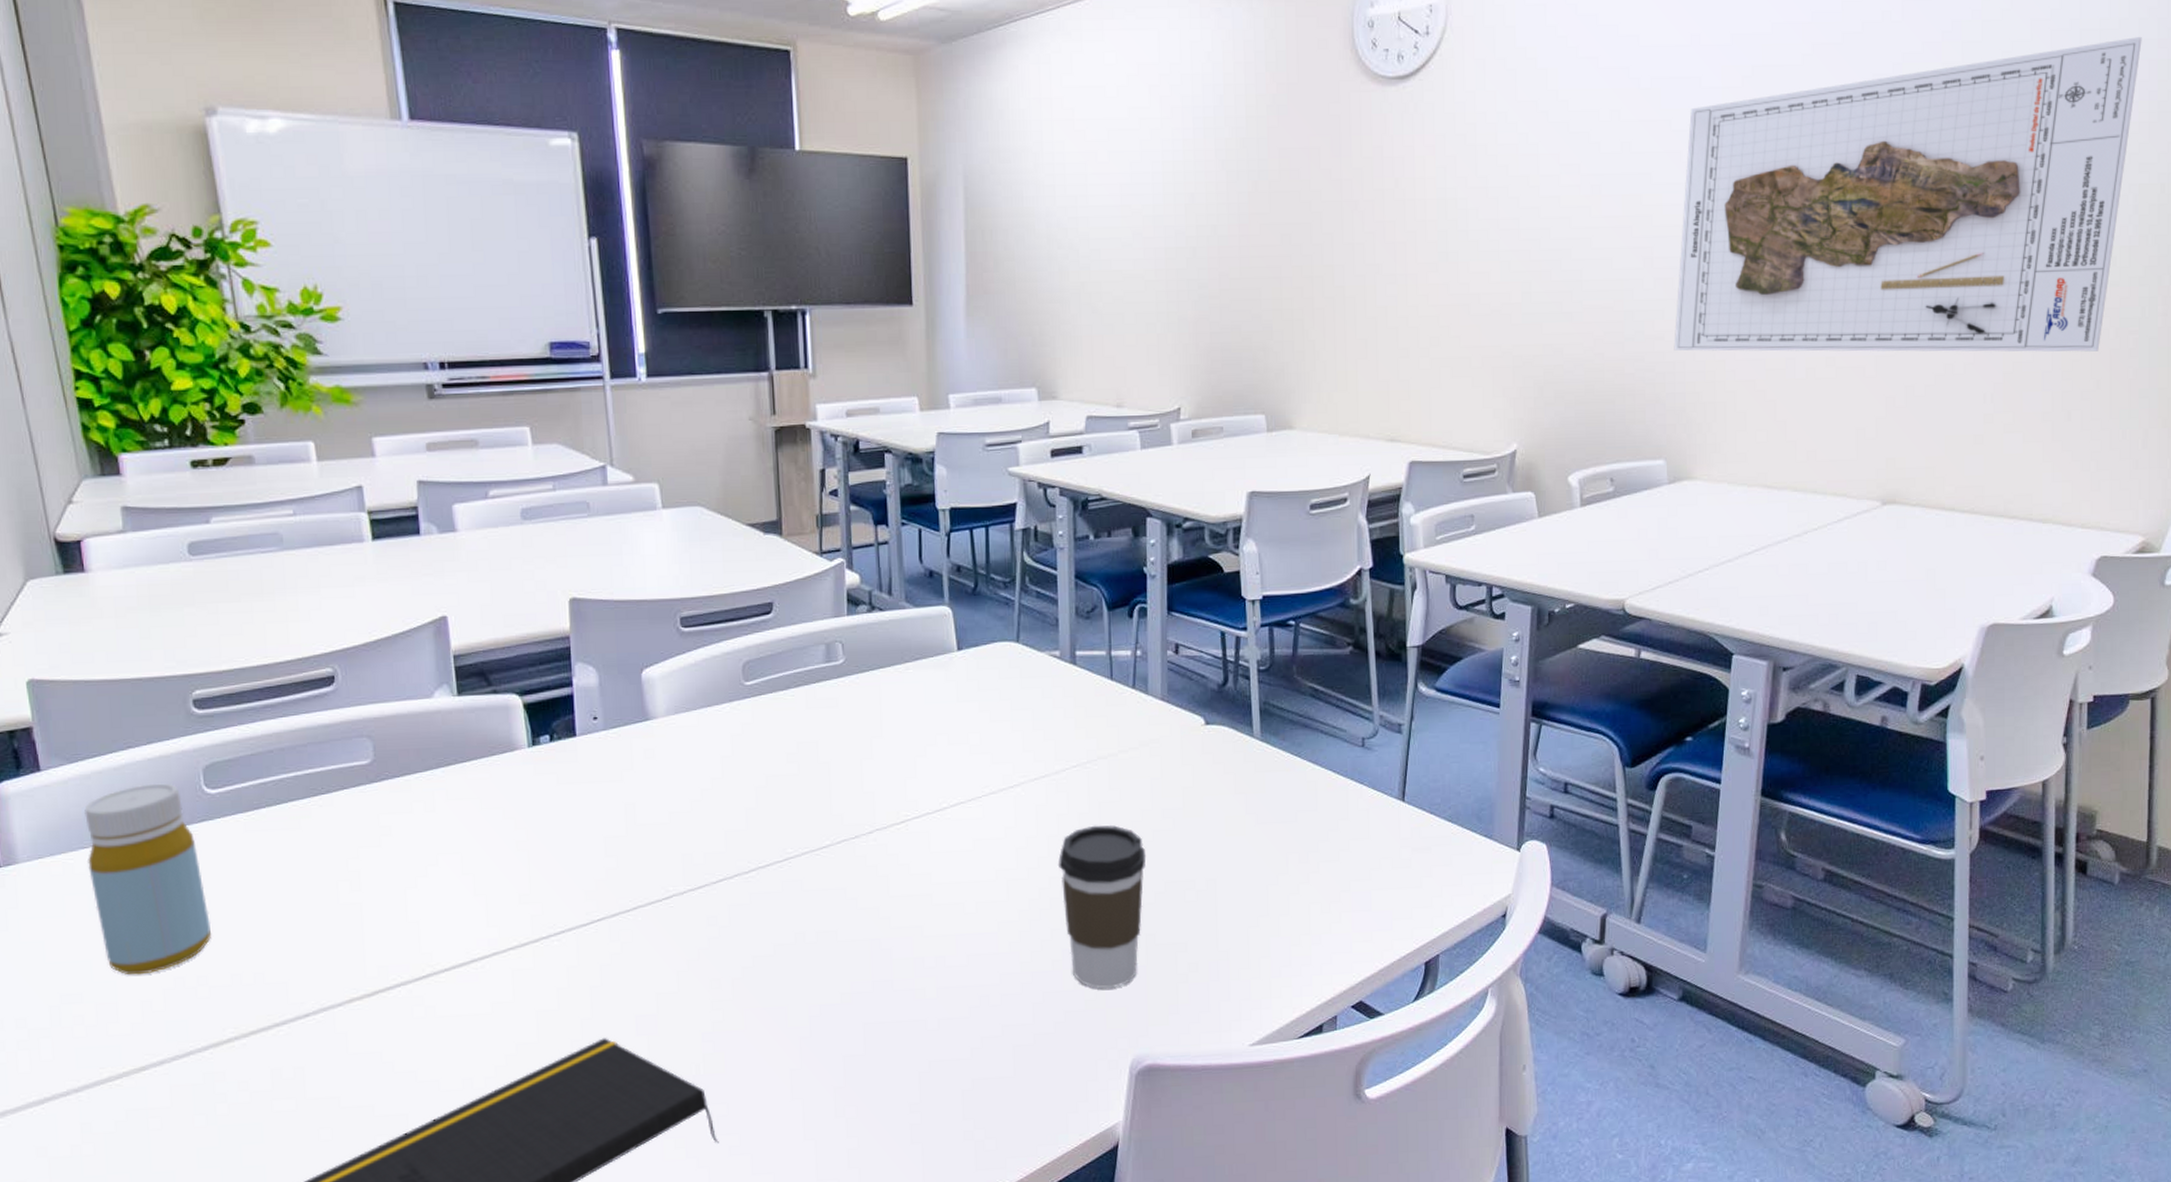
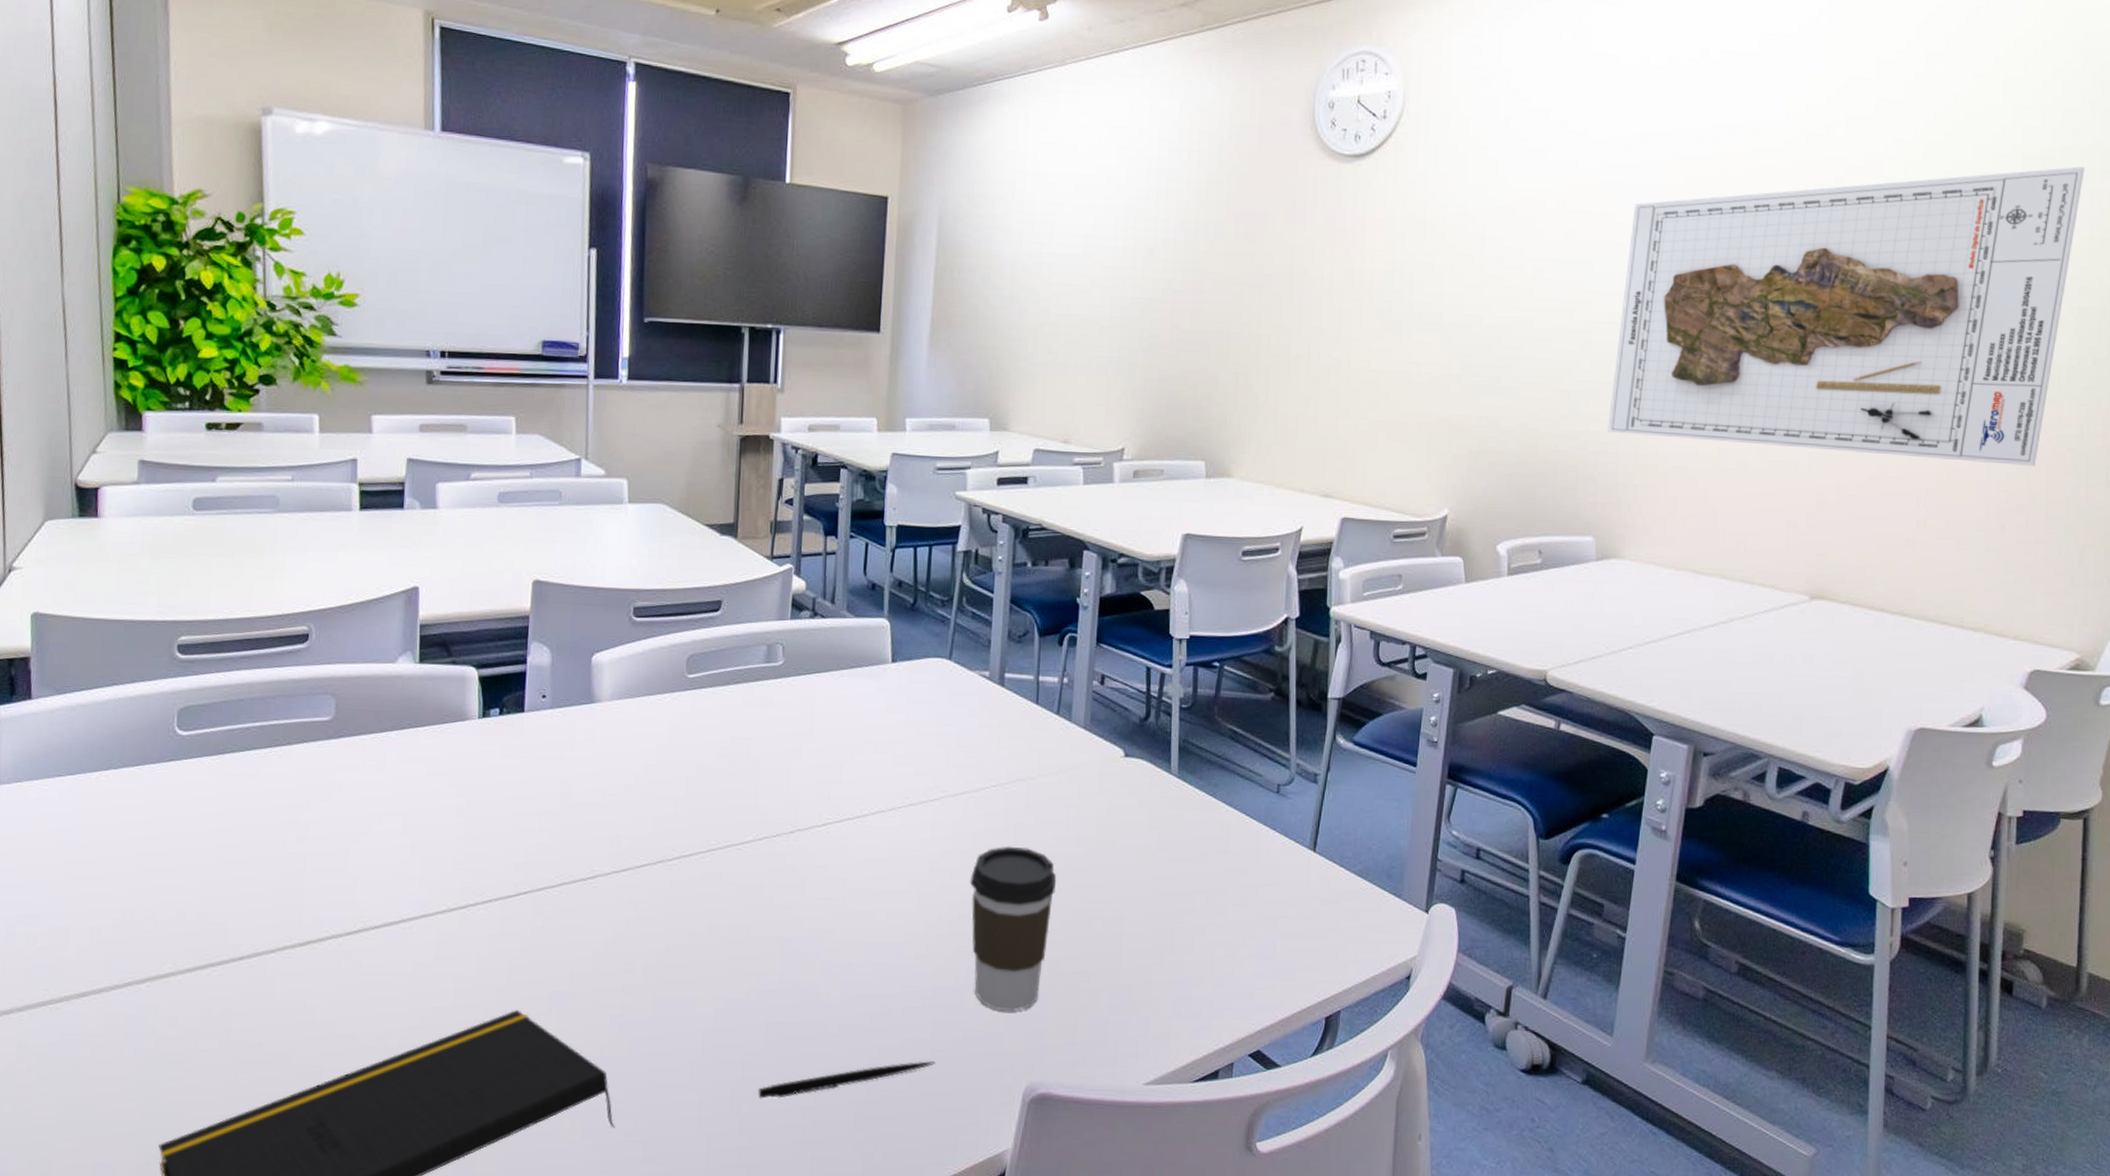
bottle: present [84,783,211,975] -> none [60,720,165,903]
pen: none [862,1045,1039,1100] -> present [758,1061,936,1099]

